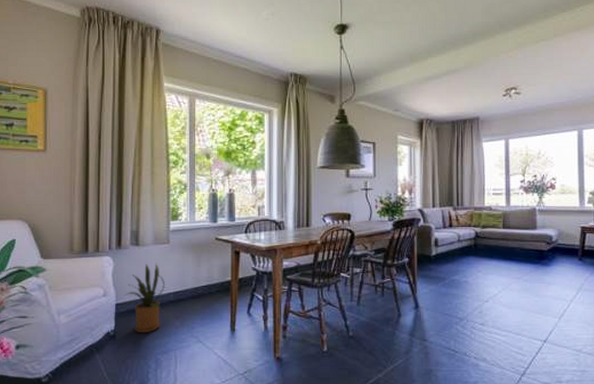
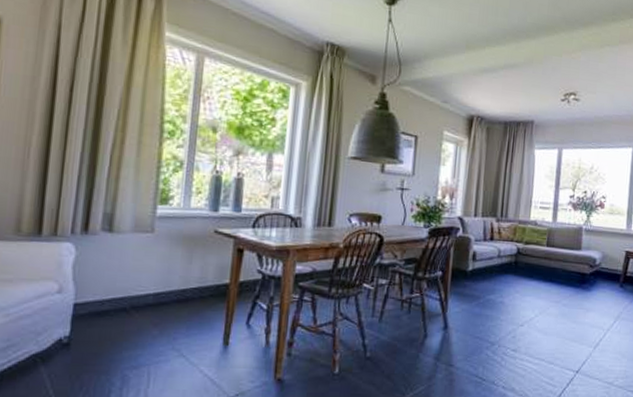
house plant: present [123,263,165,333] -> none [84,255,144,343]

